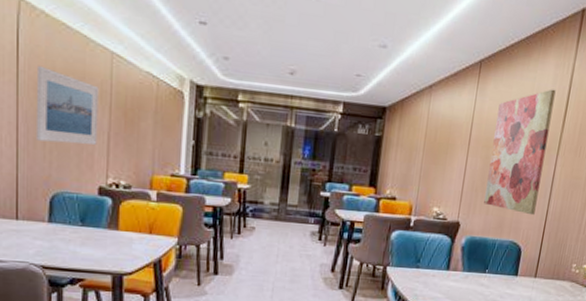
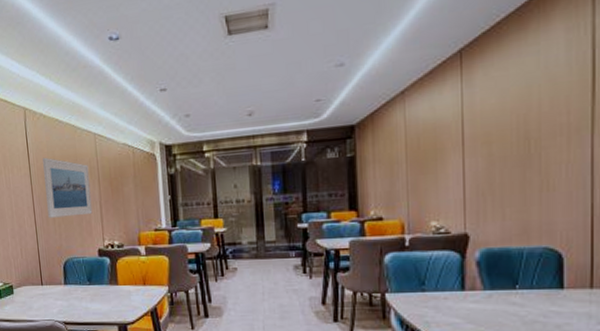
wall art: present [484,89,556,216] -> none [495,57,573,213]

